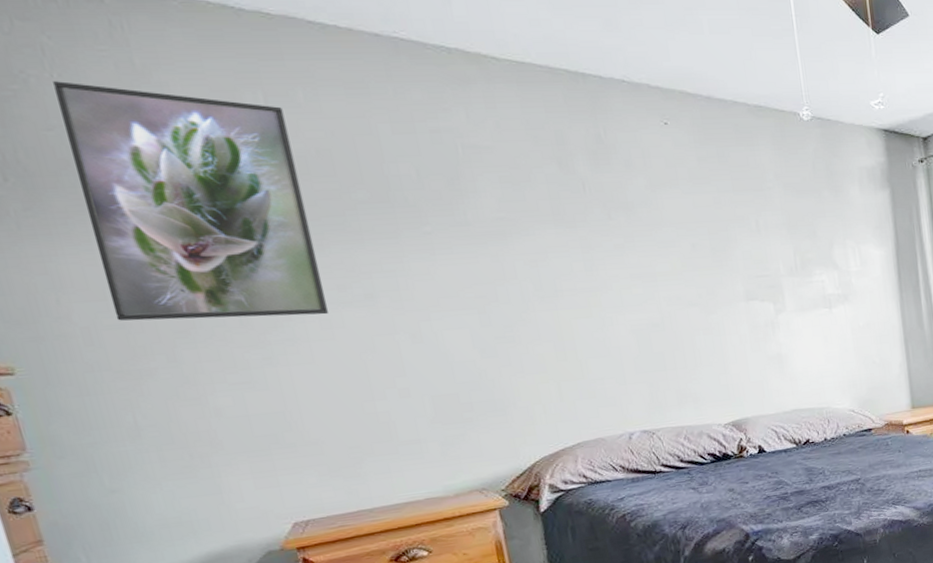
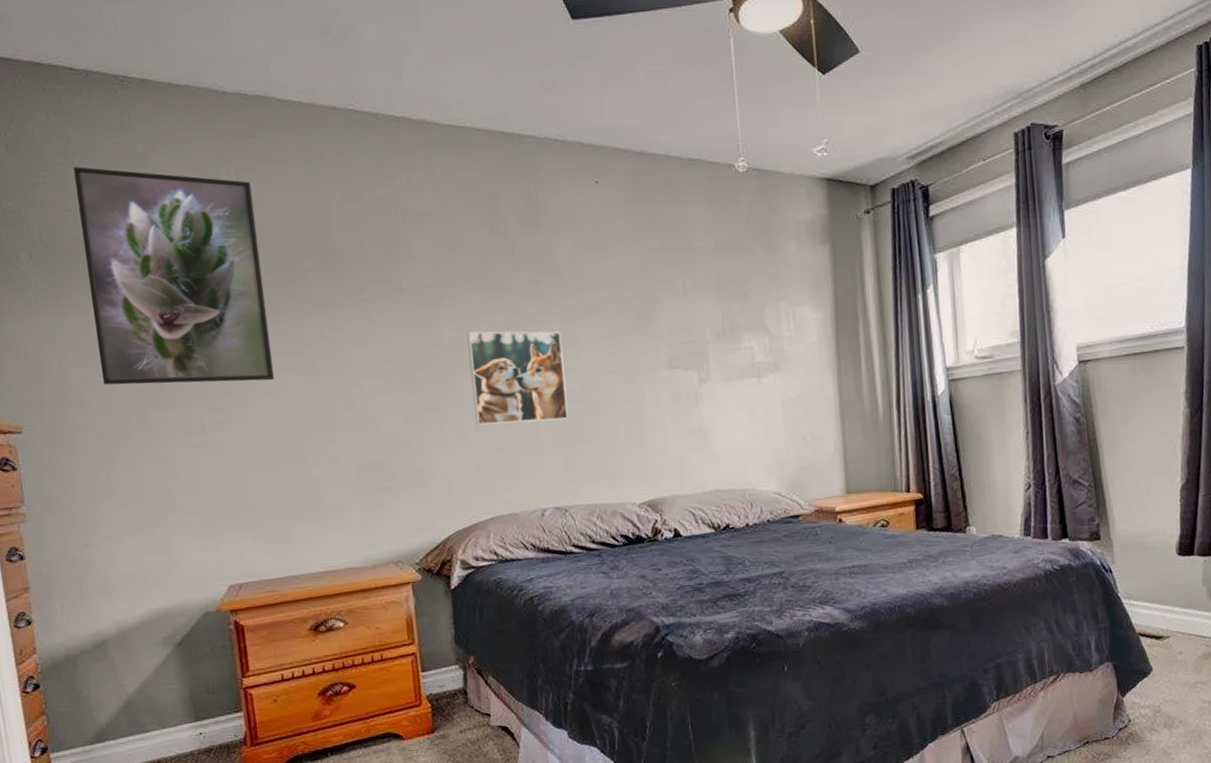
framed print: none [540,265,651,356] -> present [466,331,569,425]

